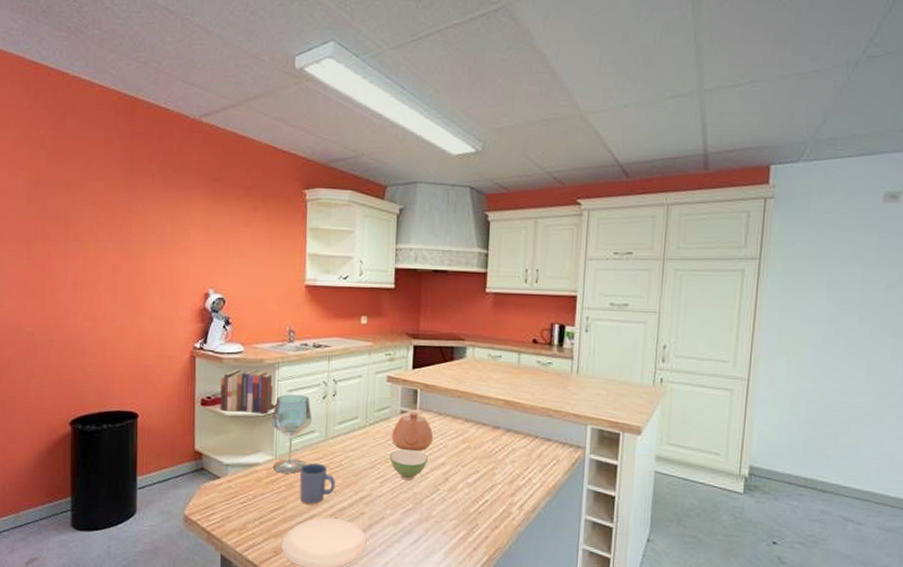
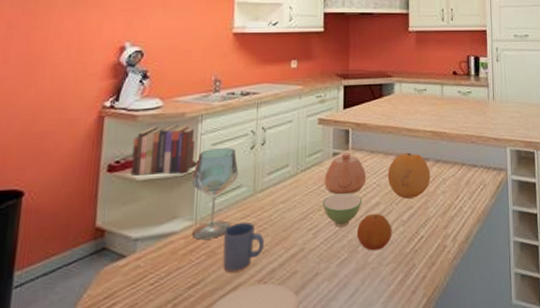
fruit: none [421,472,457,507] -> present [356,213,392,251]
fruit: none [454,418,500,463] -> present [387,152,431,199]

